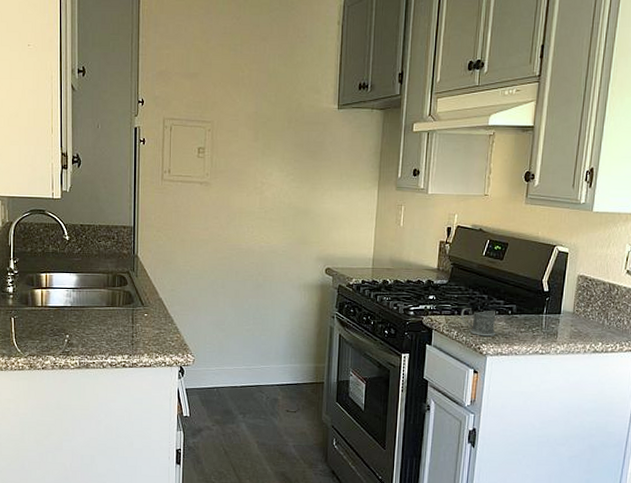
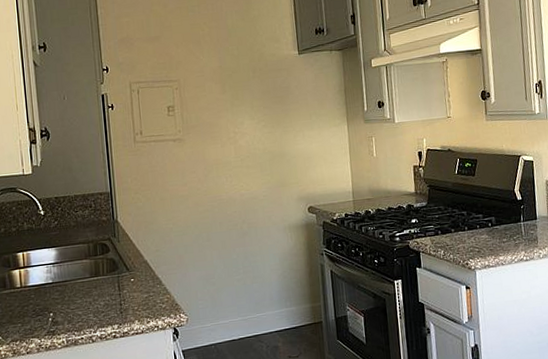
mug: present [460,308,496,337] -> none [444,225,480,252]

